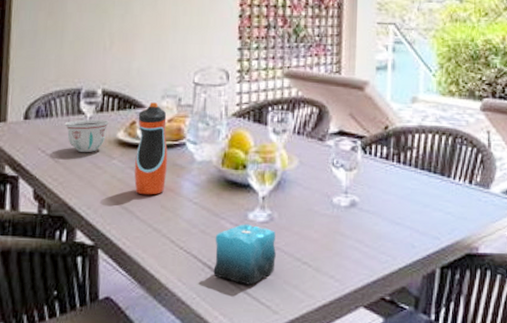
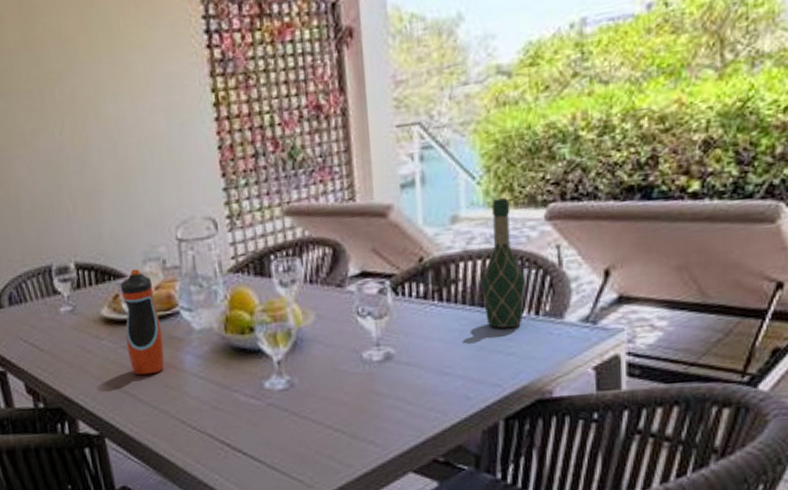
bowl: present [64,119,109,153] -> none [41,297,89,338]
candle: present [213,215,276,285] -> none [229,384,303,460]
wine bottle: none [430,89,463,191] -> present [481,198,526,328]

